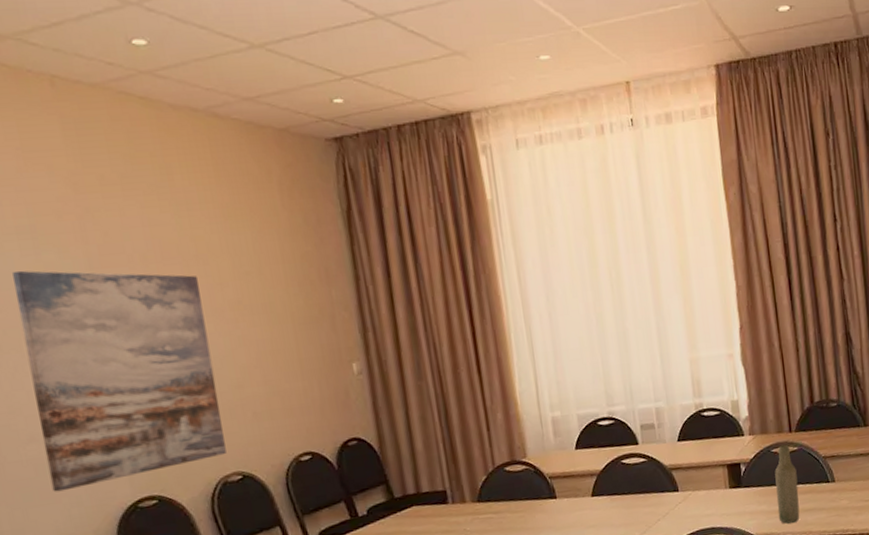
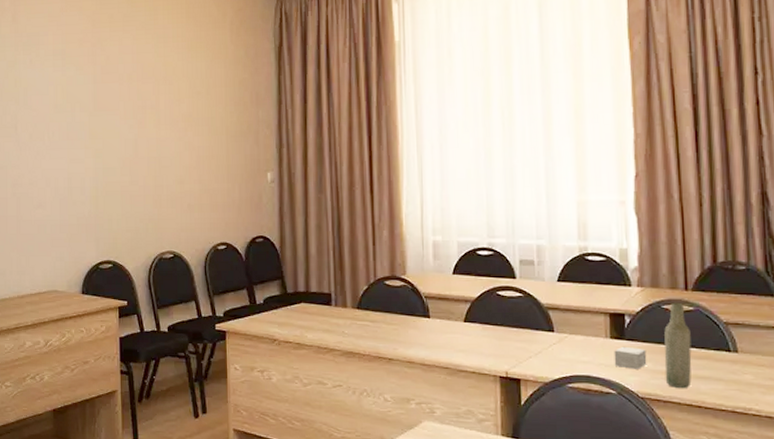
wall art: present [12,270,226,492] -> none [46,81,165,247]
small box: none [733,493,763,514] -> present [614,346,647,369]

